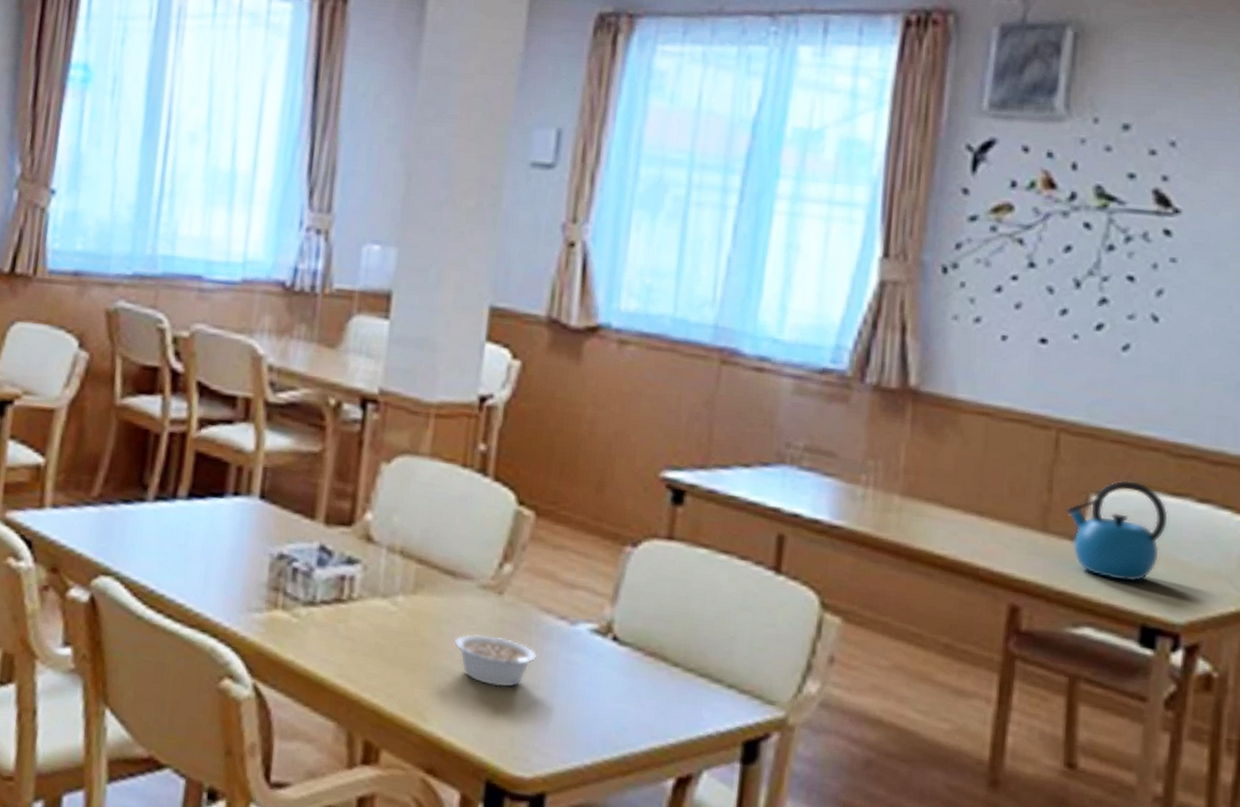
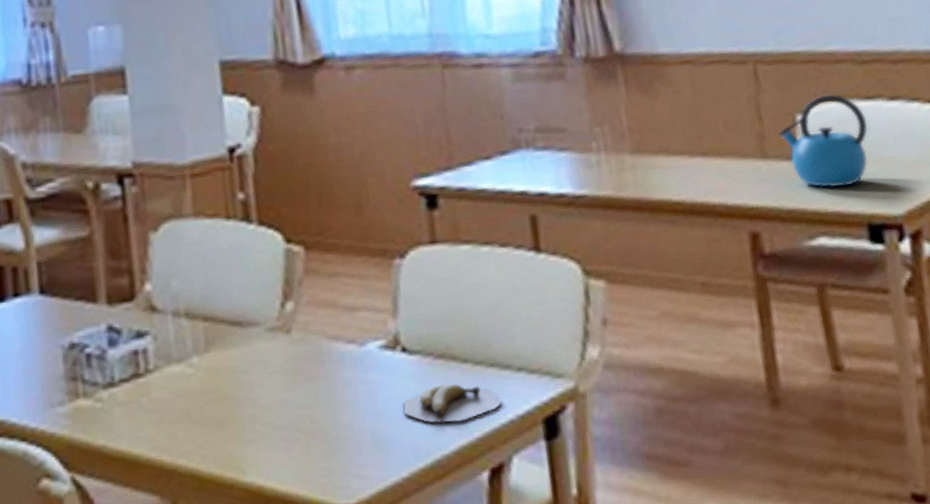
legume: present [454,634,538,688] -> none [255,374,336,424]
banana: none [601,681,704,724] -> present [403,382,502,423]

